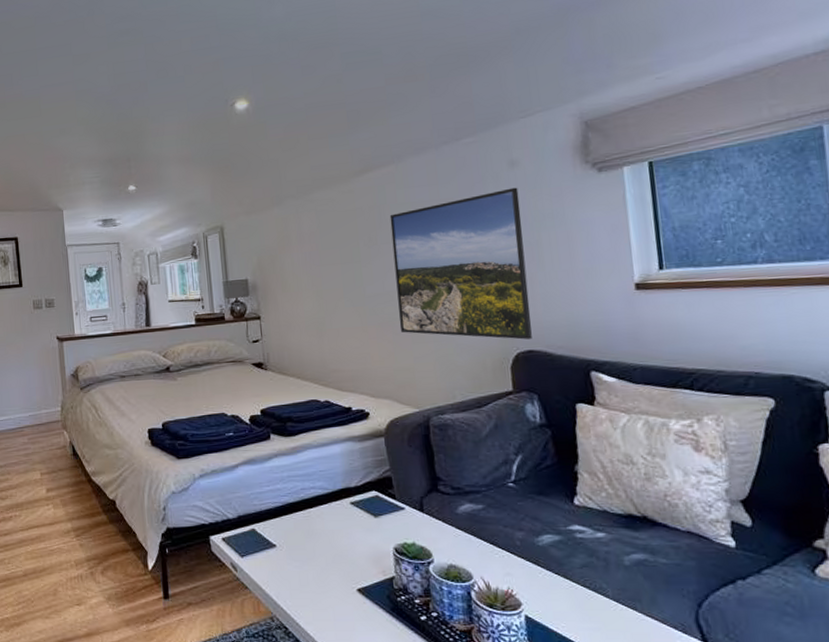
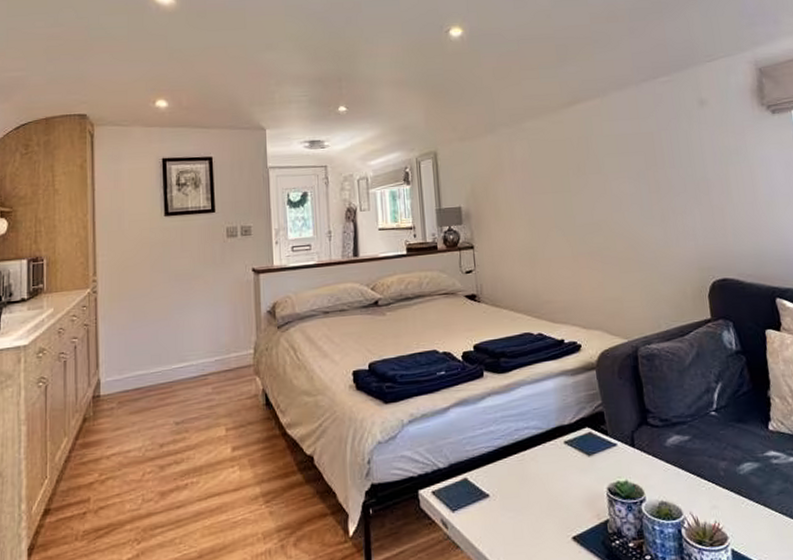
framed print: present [389,187,532,340] -> none [596,124,725,268]

